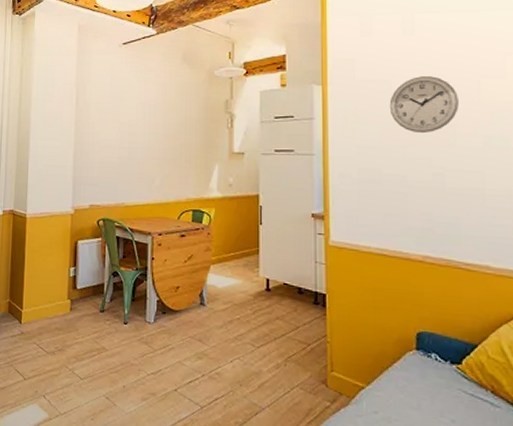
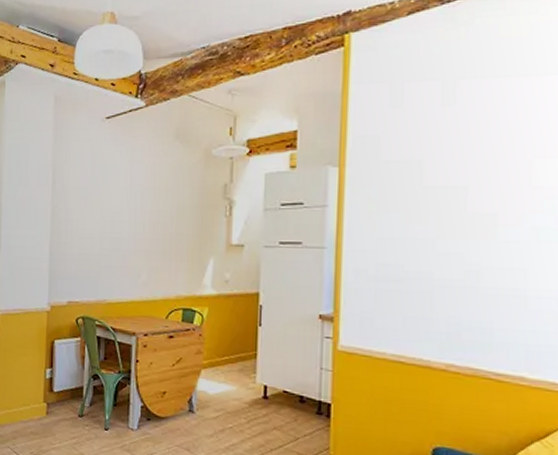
wall clock: present [389,76,459,134] -> none [418,156,504,224]

